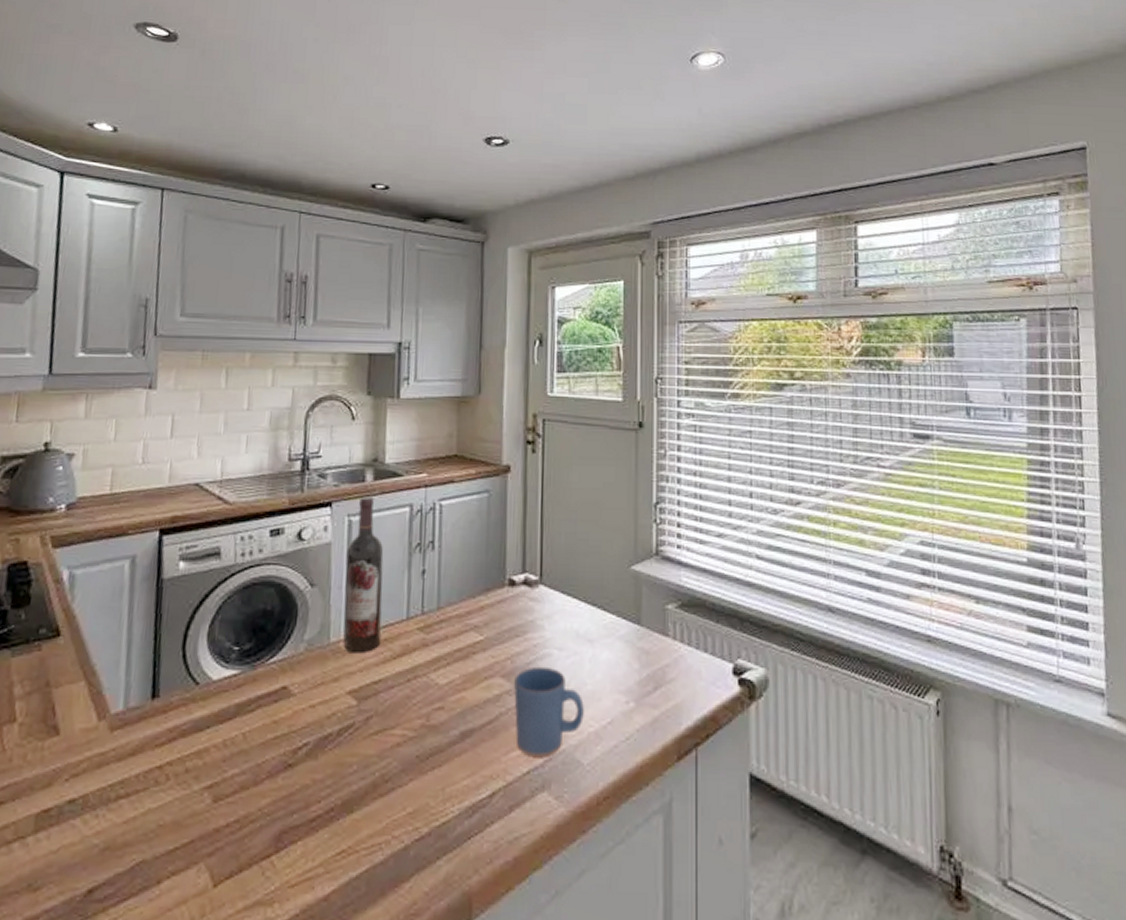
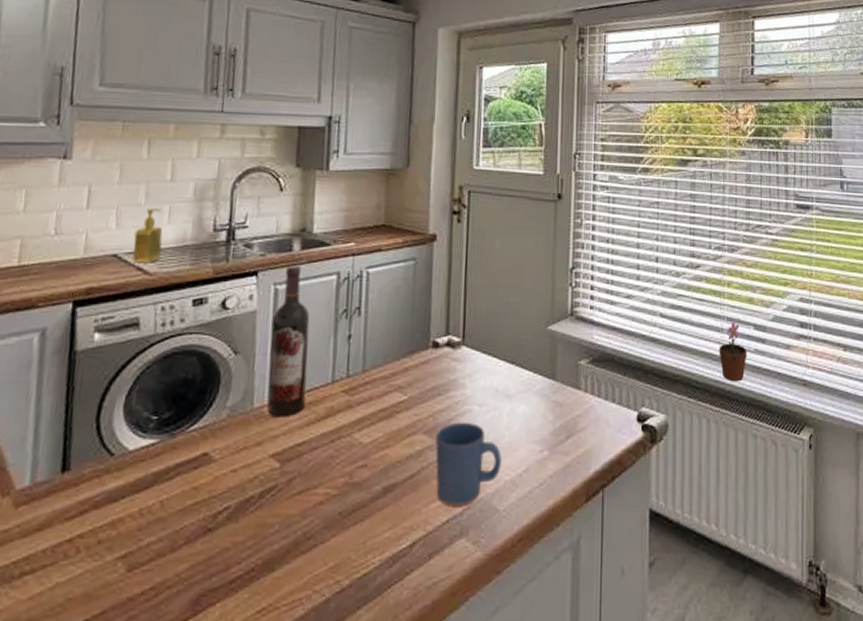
soap dispenser: none [213,438,241,493] -> present [133,208,163,263]
flowerpot: none [825,566,859,635] -> present [719,321,747,382]

